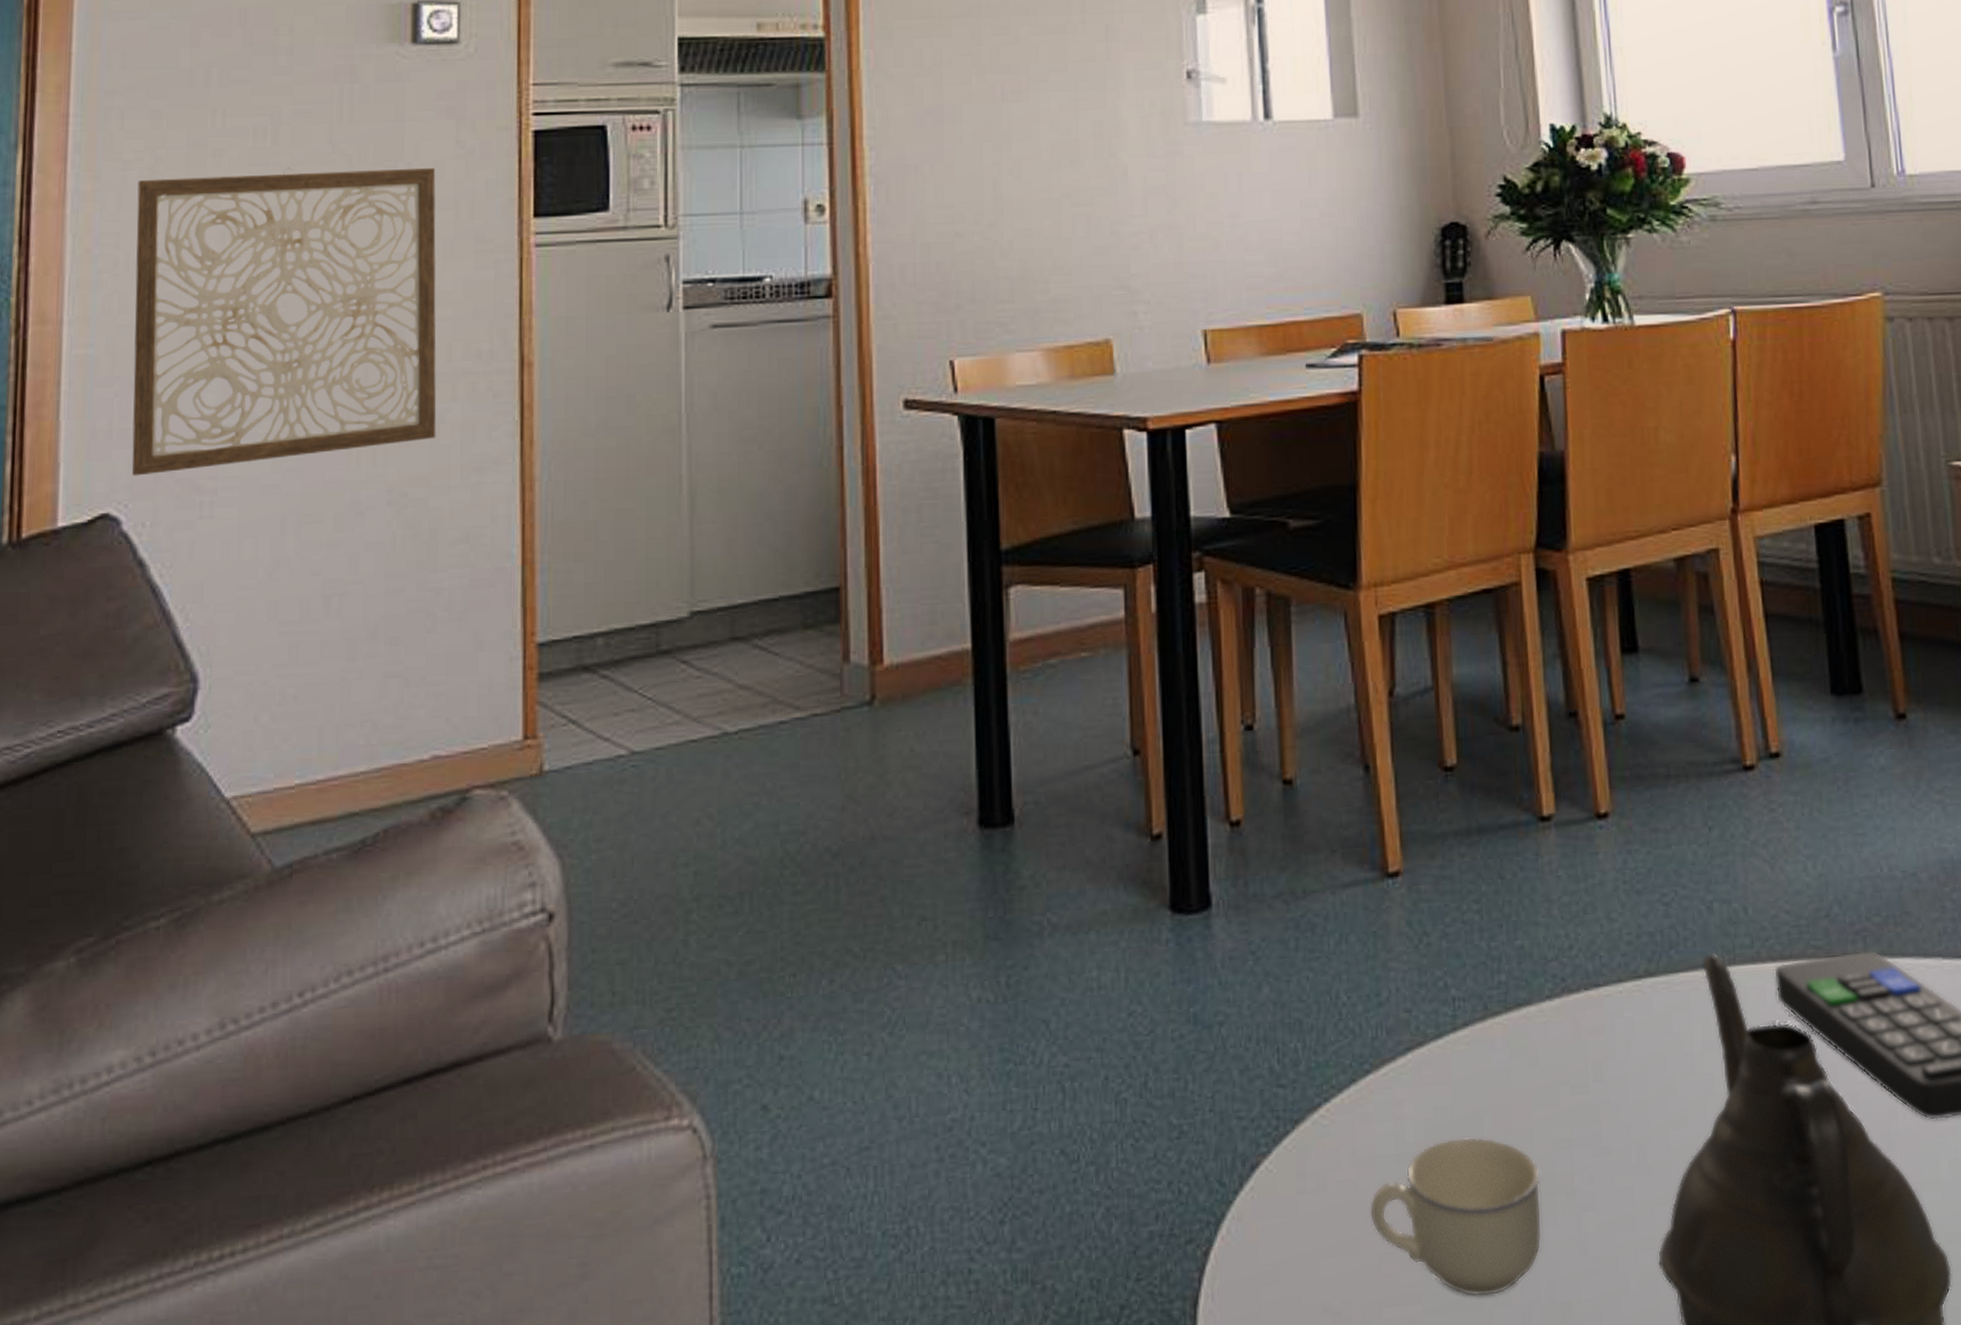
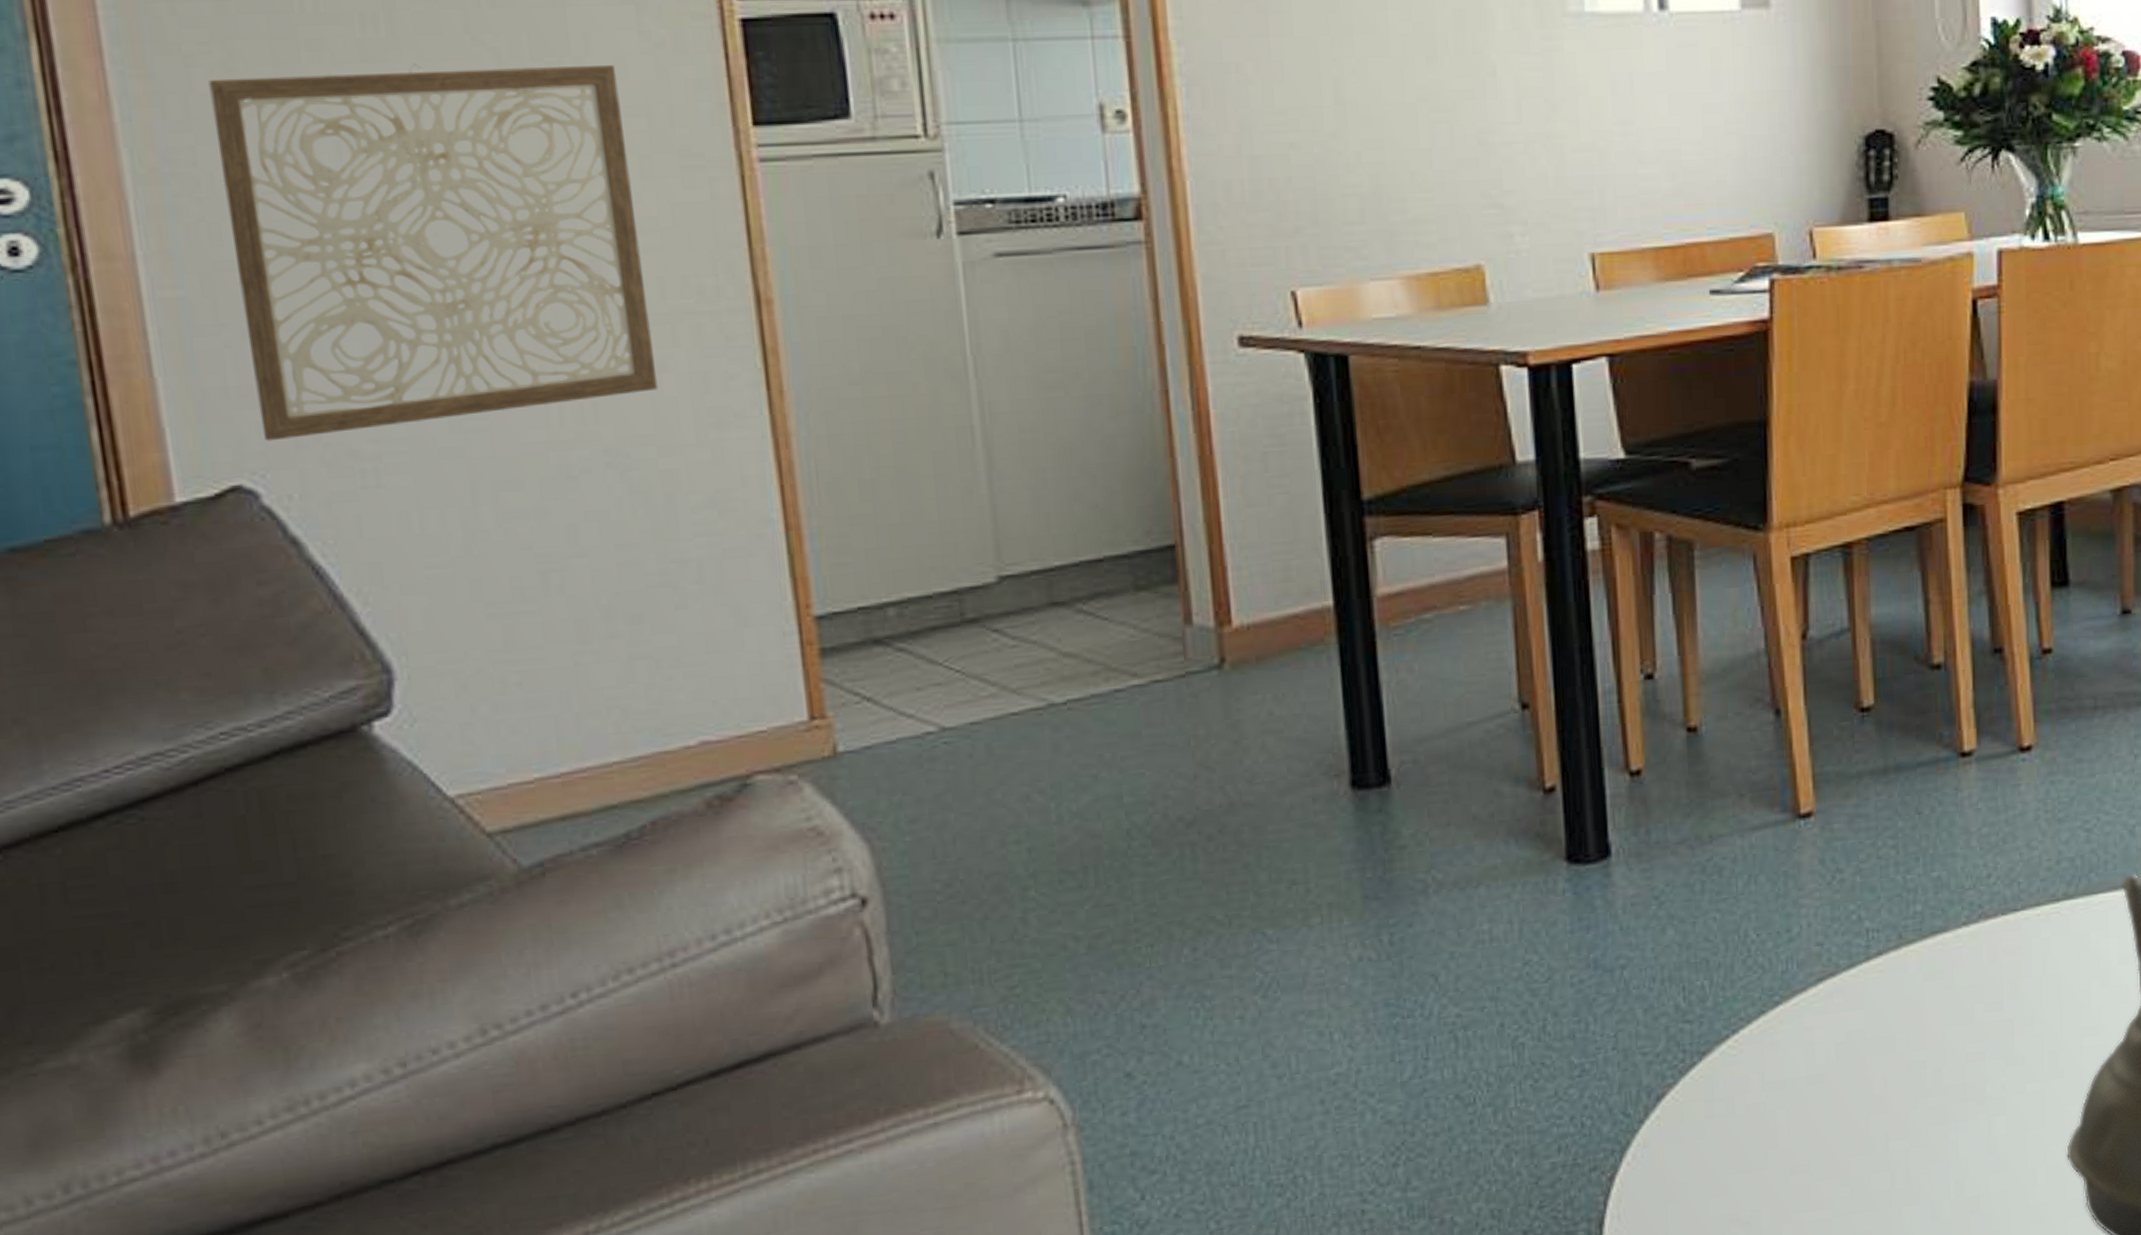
cup: present [1369,1136,1543,1297] -> none [1778,1055,1953,1198]

